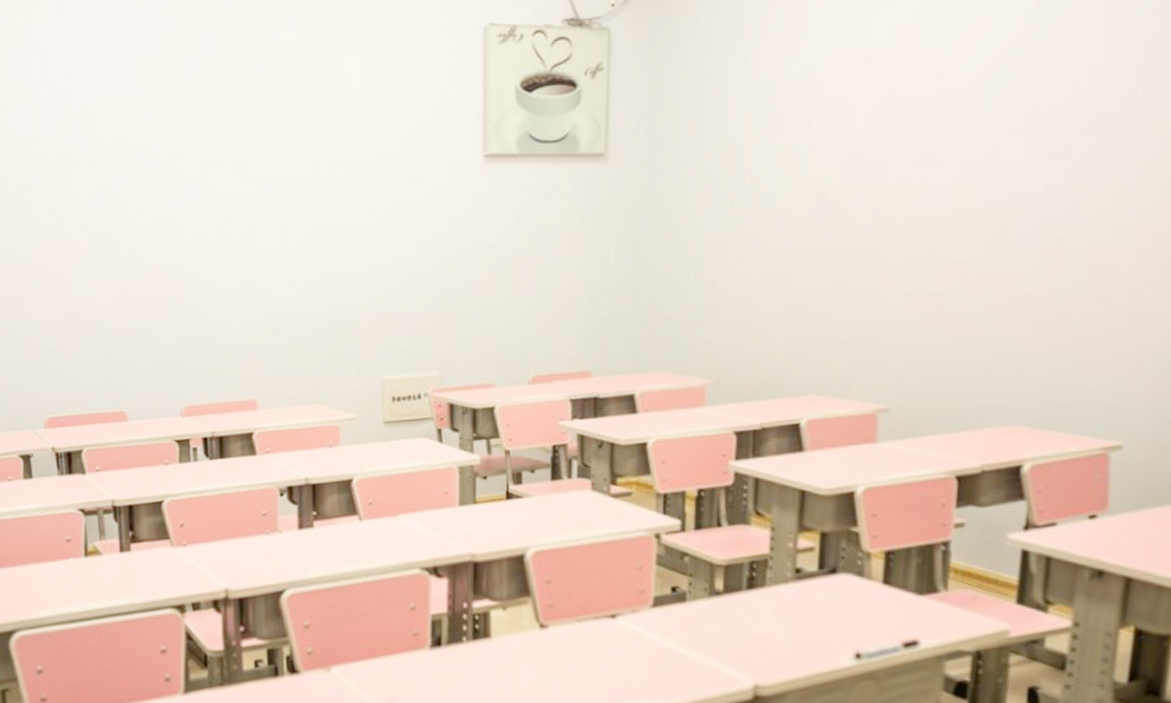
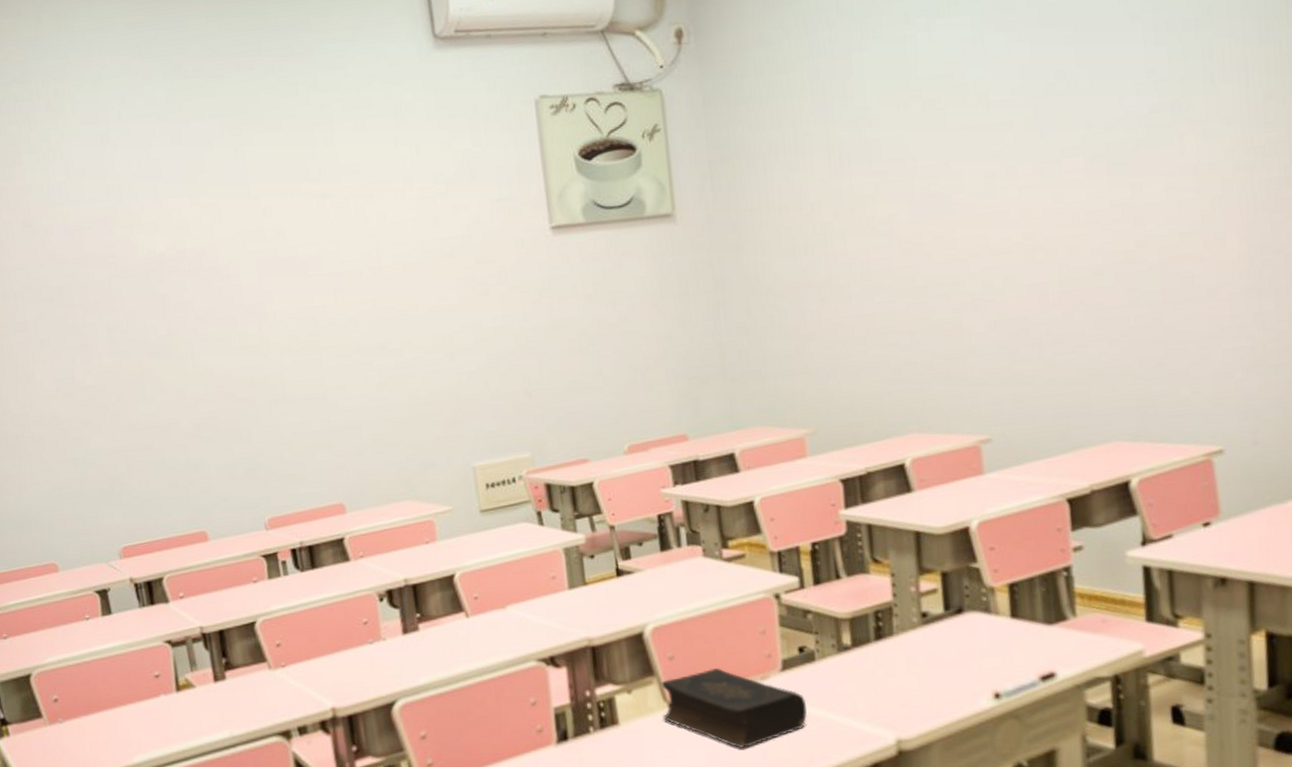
book: none [533,596,672,674] -> present [661,667,807,748]

